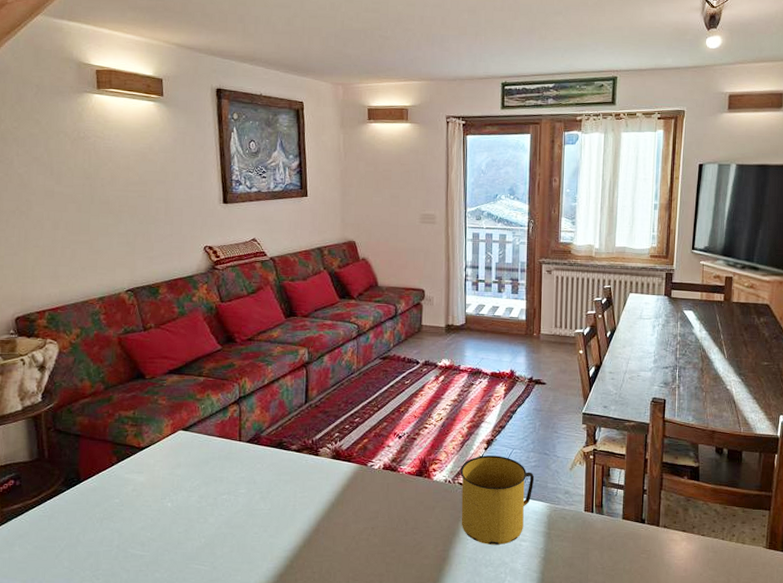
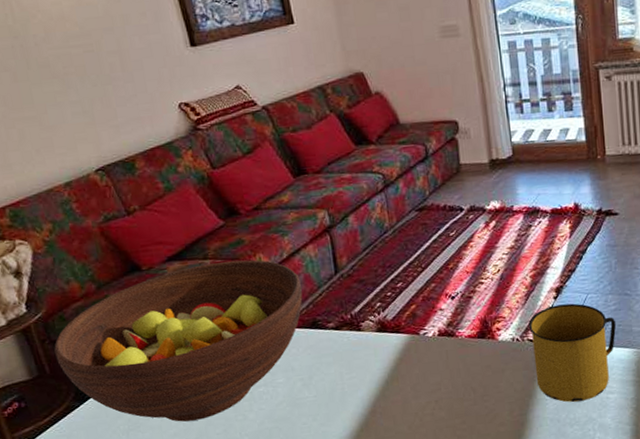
fruit bowl: none [56,380,276,517] -> present [54,259,303,422]

